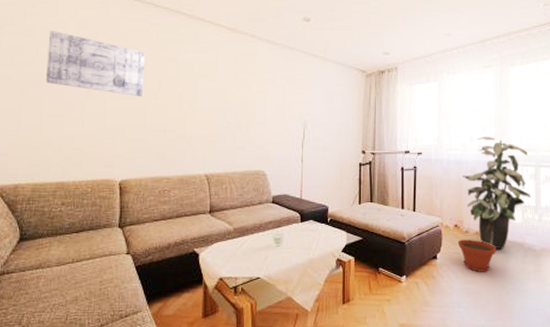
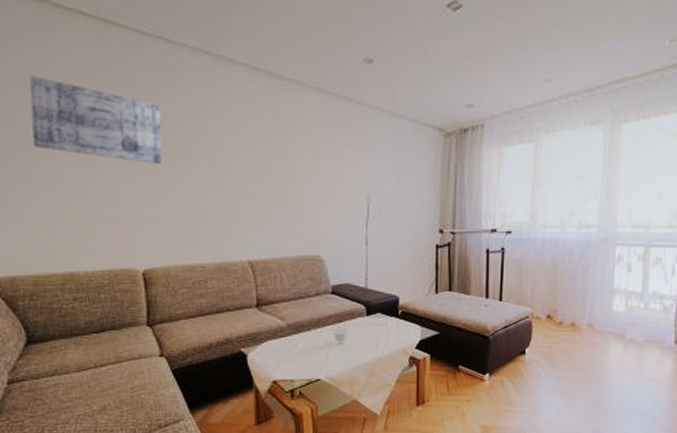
plant pot: present [457,239,497,272] -> none [549,332,594,367]
indoor plant: present [463,137,531,250] -> none [559,211,637,342]

